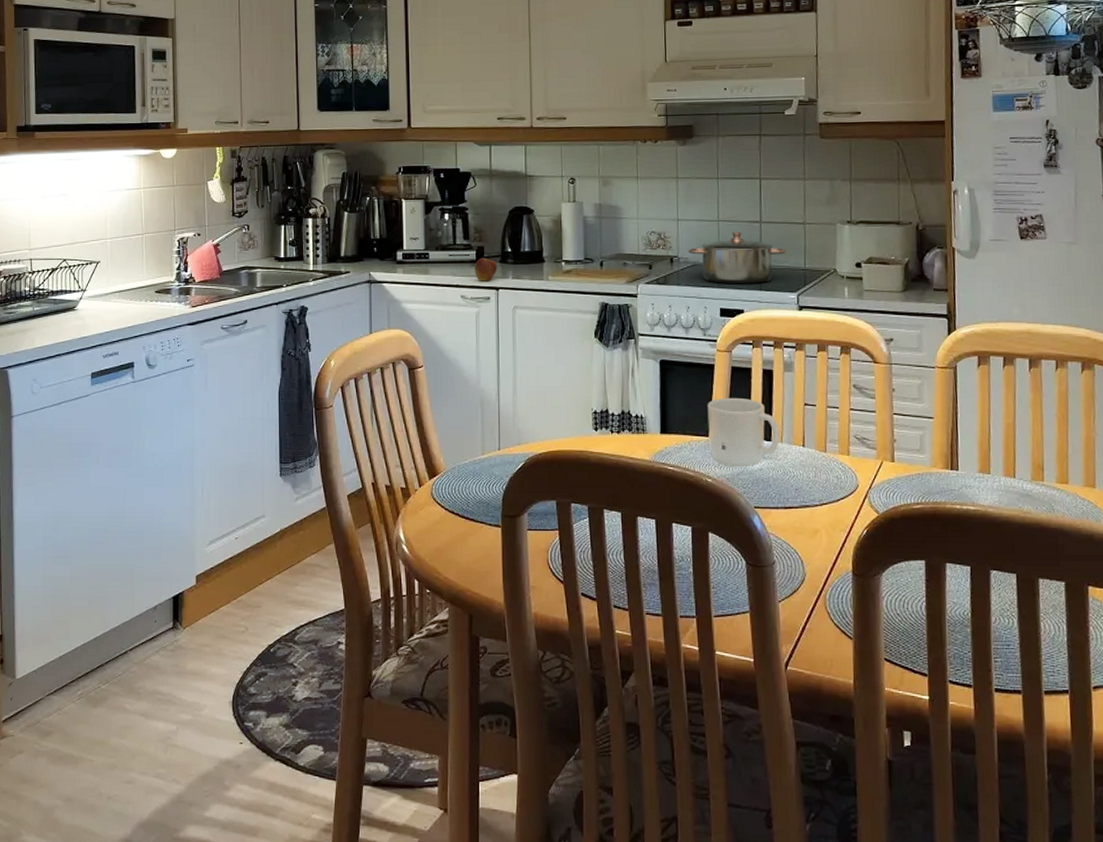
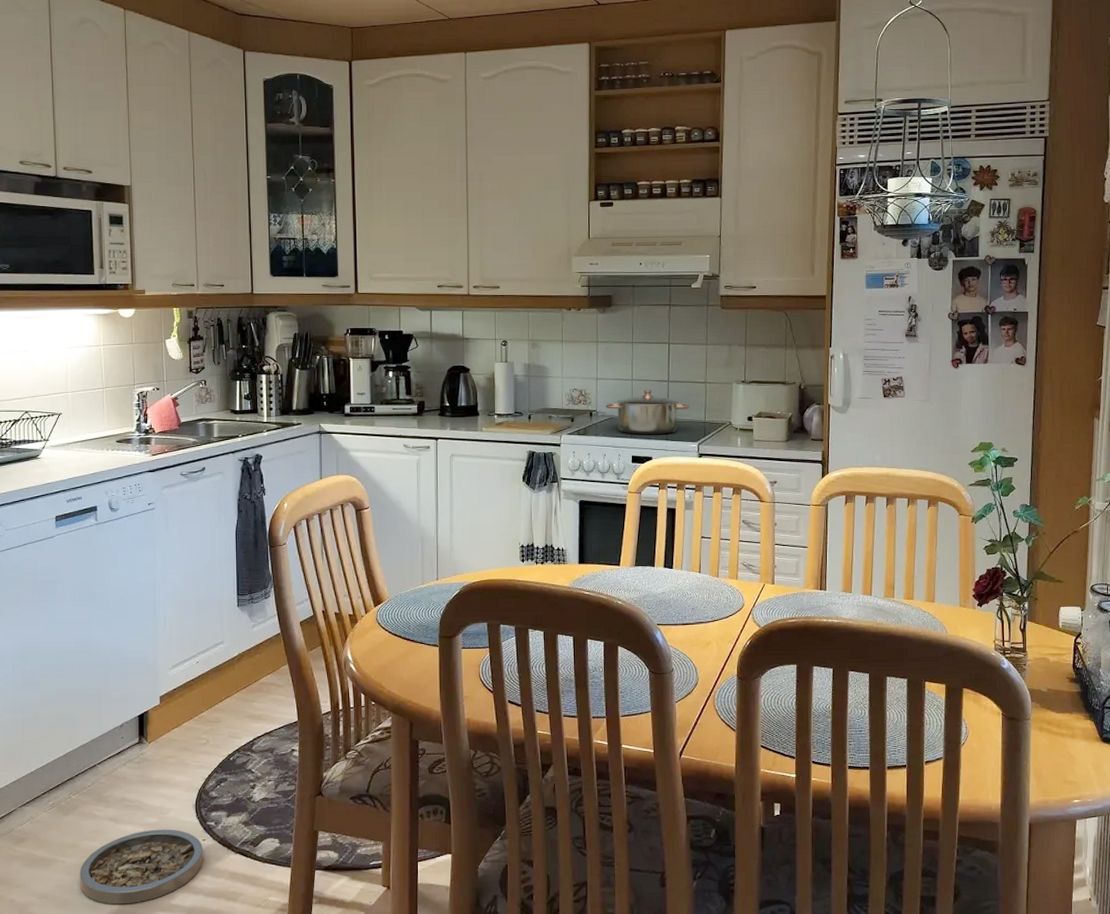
pet bowl: none [108,728,240,814] -> present [80,829,203,905]
fruit: present [475,255,498,281] -> none [416,409,437,432]
mug: present [707,397,780,468] -> none [619,532,680,591]

